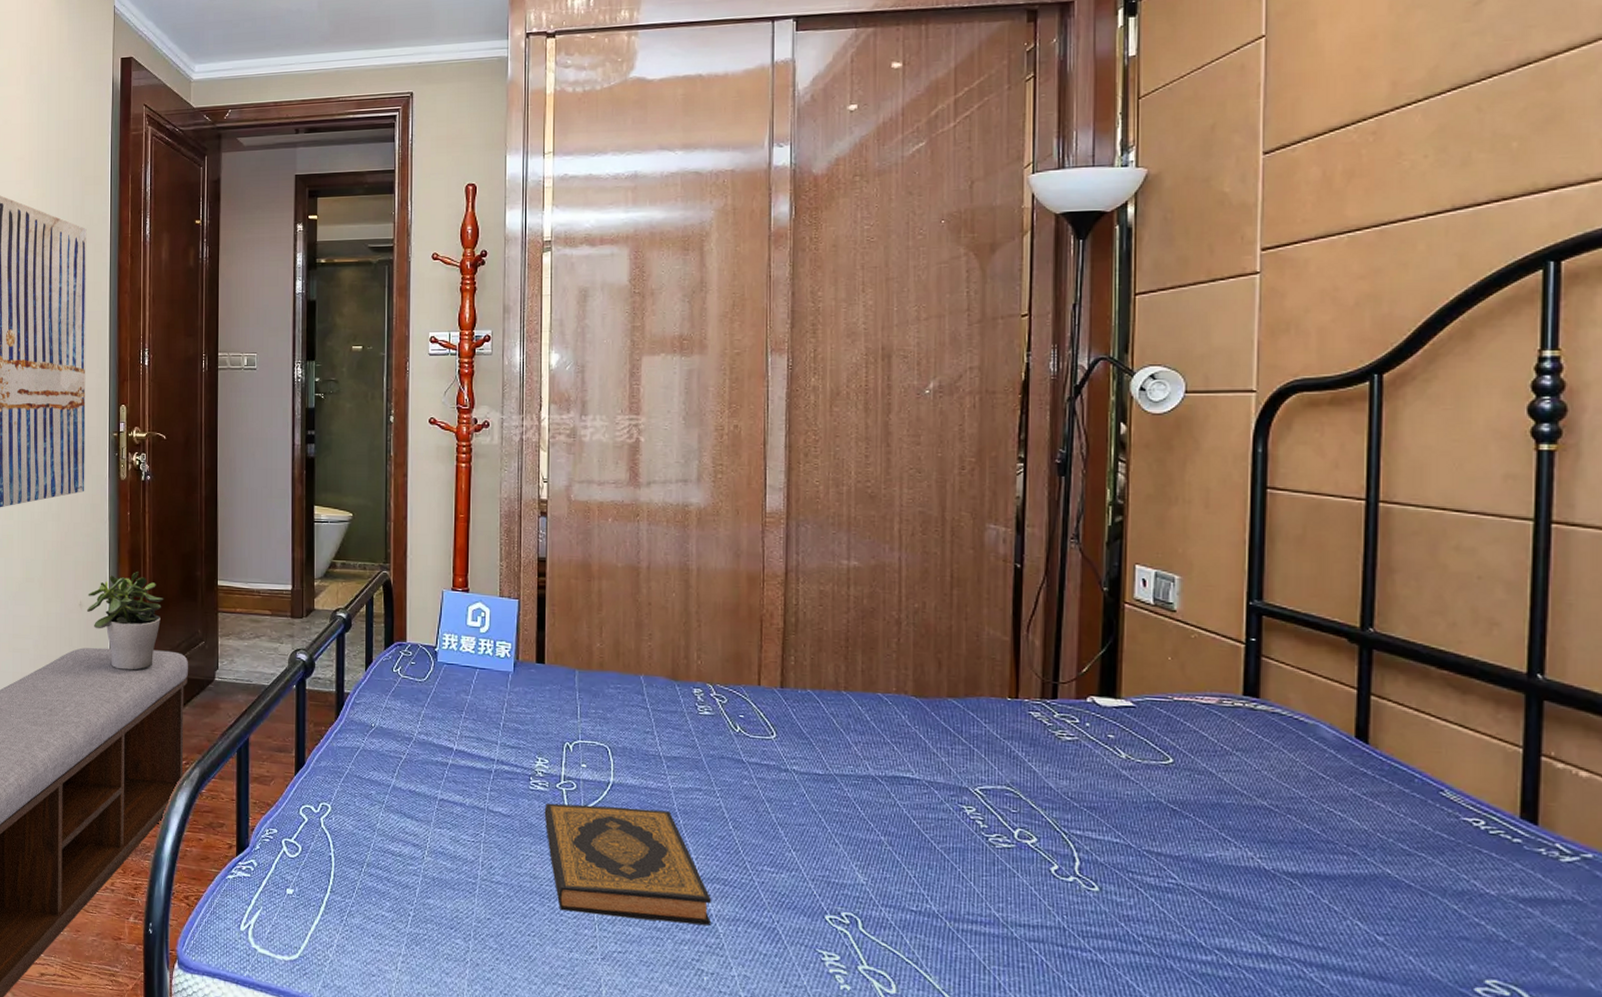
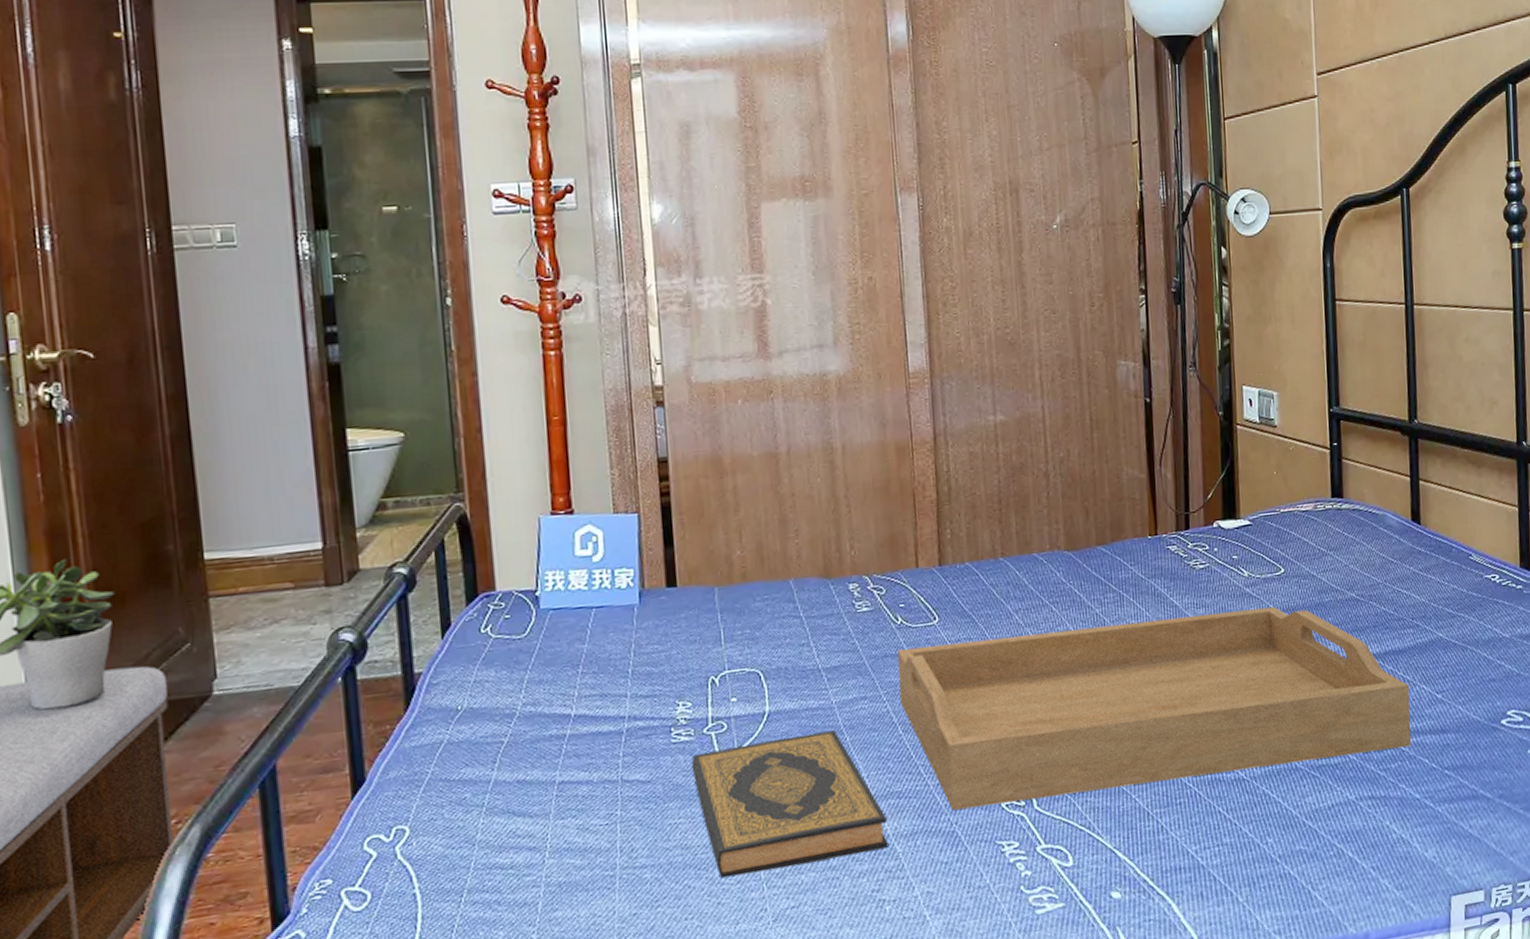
serving tray: none [732,754,1336,984] -> present [897,606,1411,810]

